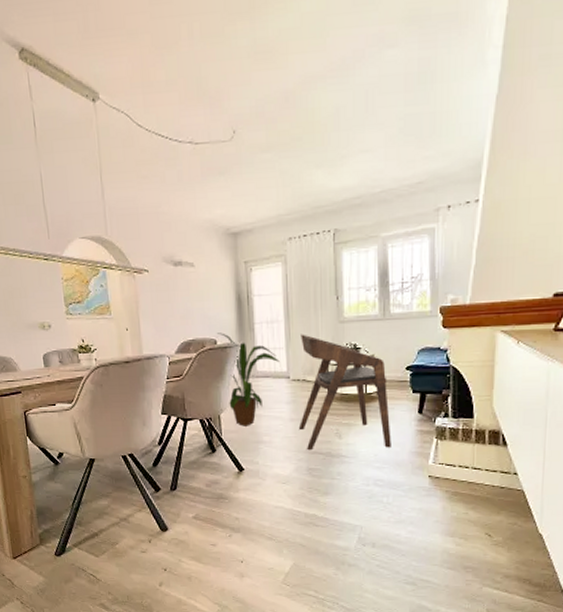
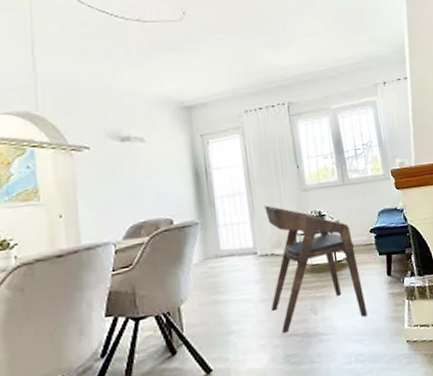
house plant: present [217,333,280,426] -> none [173,211,245,317]

